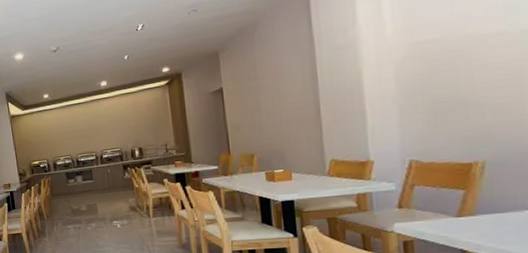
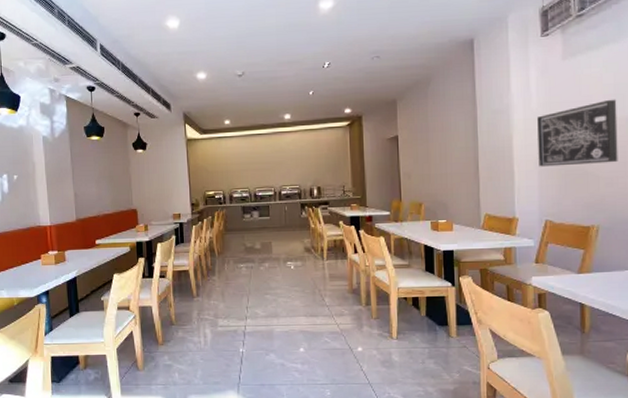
wall art: none [394,11,511,102] -> present [537,99,618,167]

